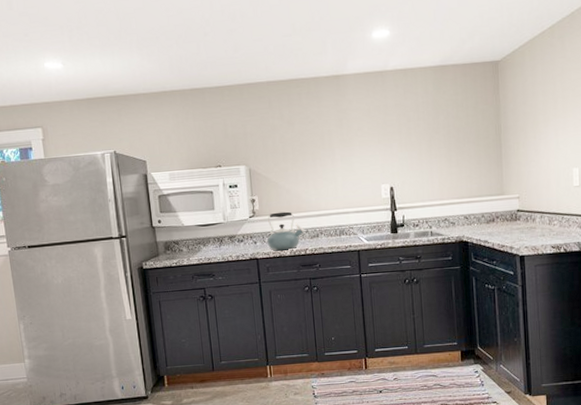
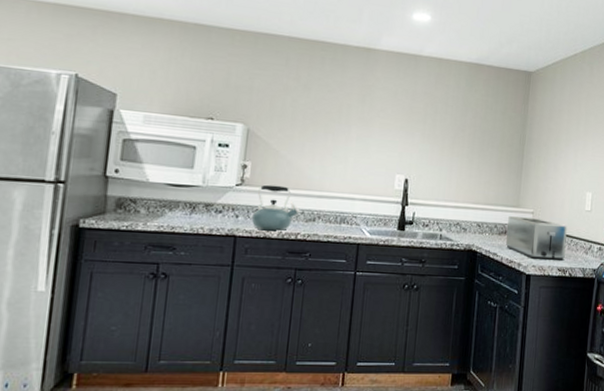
toaster: none [493,202,558,241] -> present [506,216,567,260]

